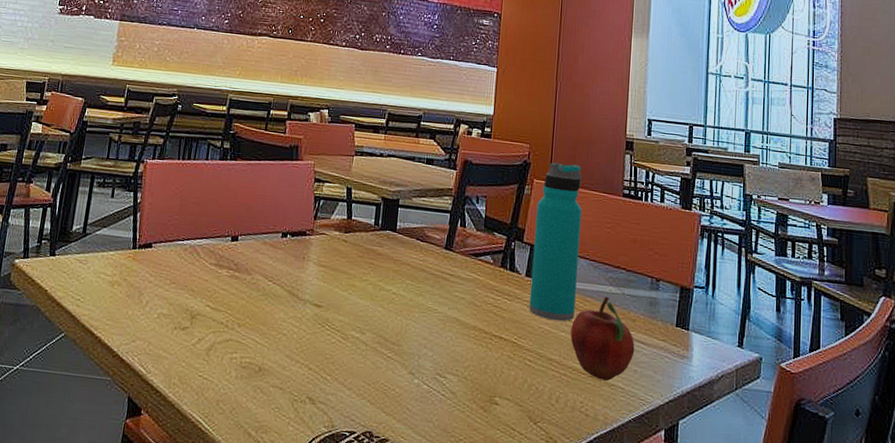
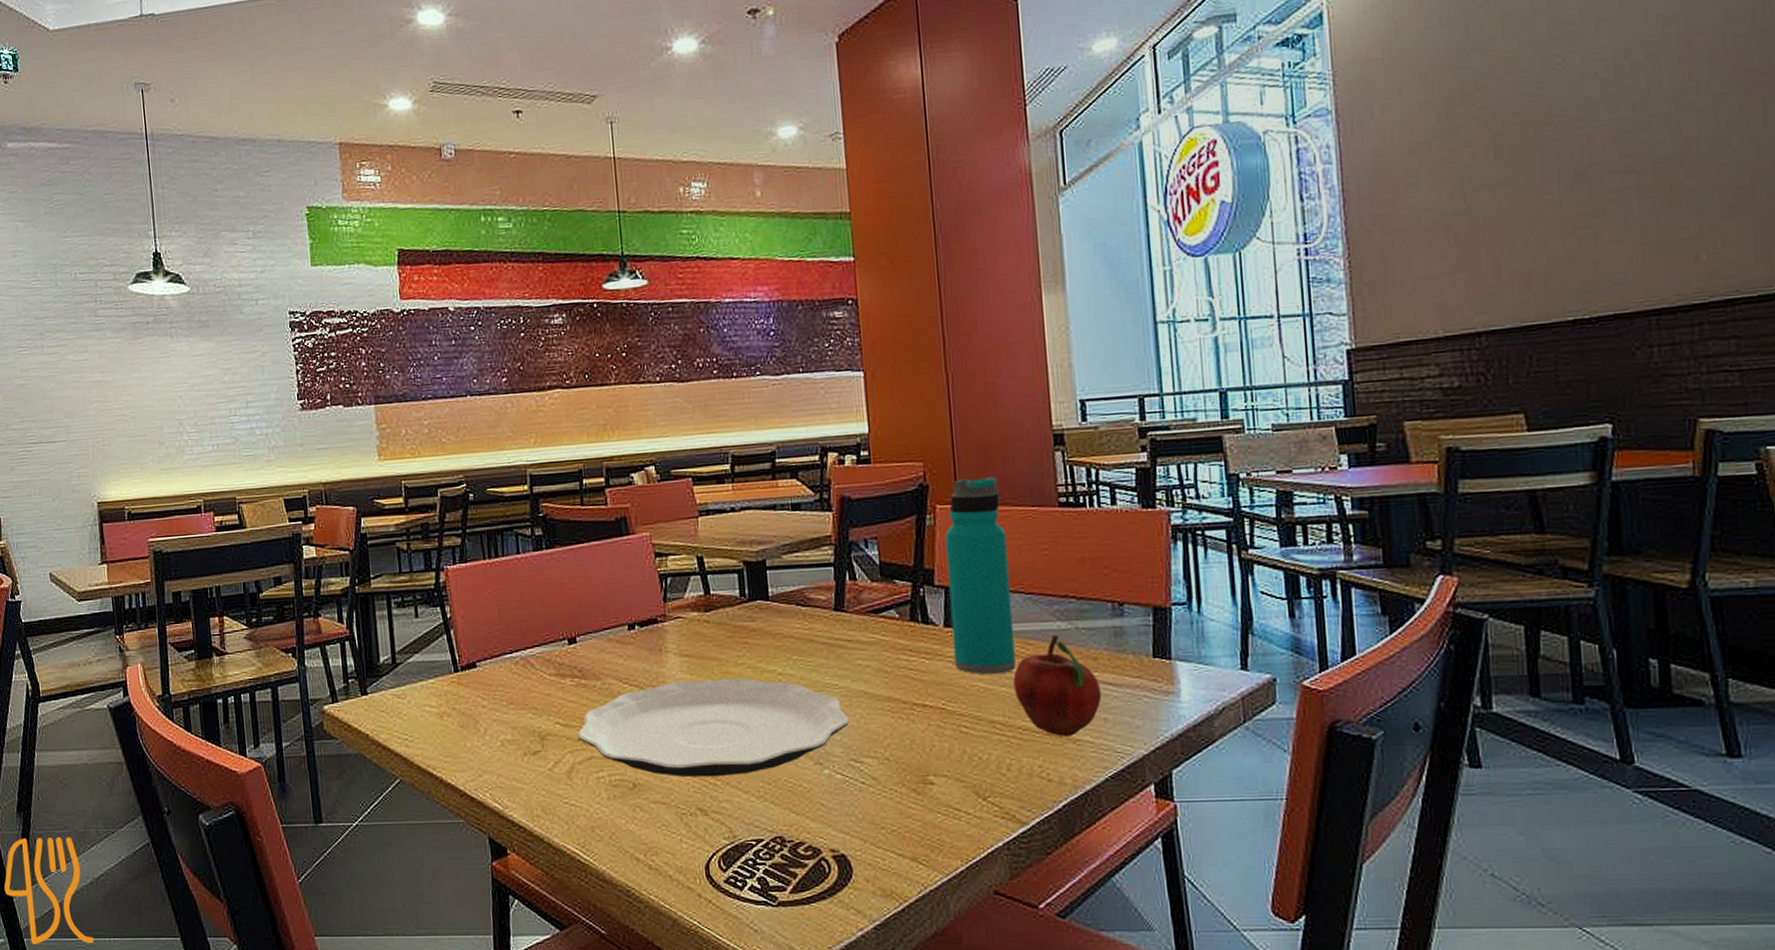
plate: none [222,286,441,374] -> present [577,677,849,778]

